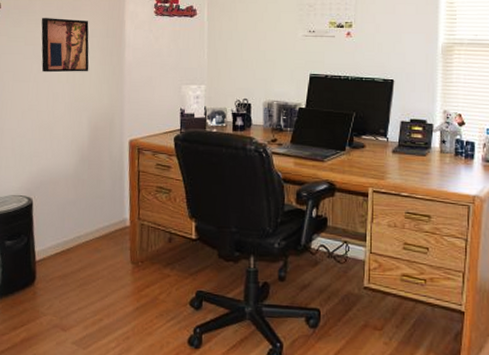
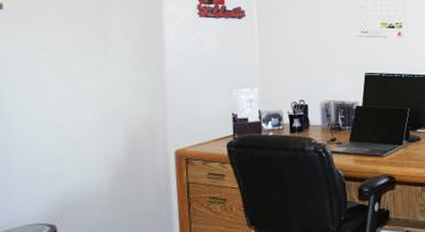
wall art: present [41,18,89,73] -> none [58,20,123,81]

